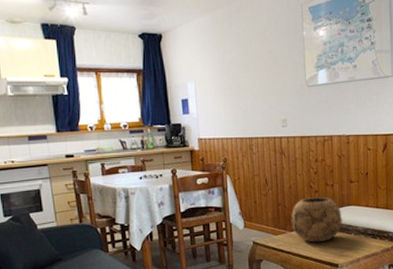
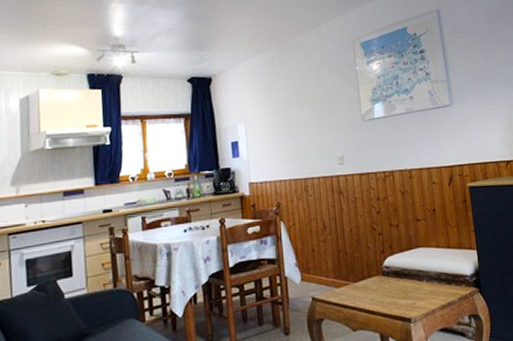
decorative bowl: present [291,197,342,243] -> none [354,239,412,295]

